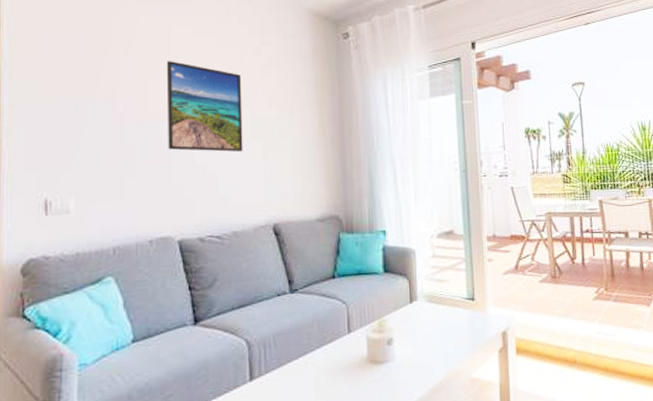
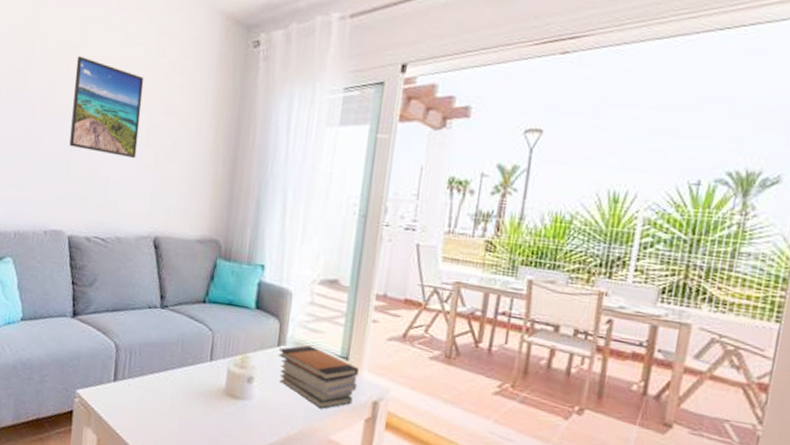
book stack: none [411,295,487,352] -> present [278,345,360,409]

